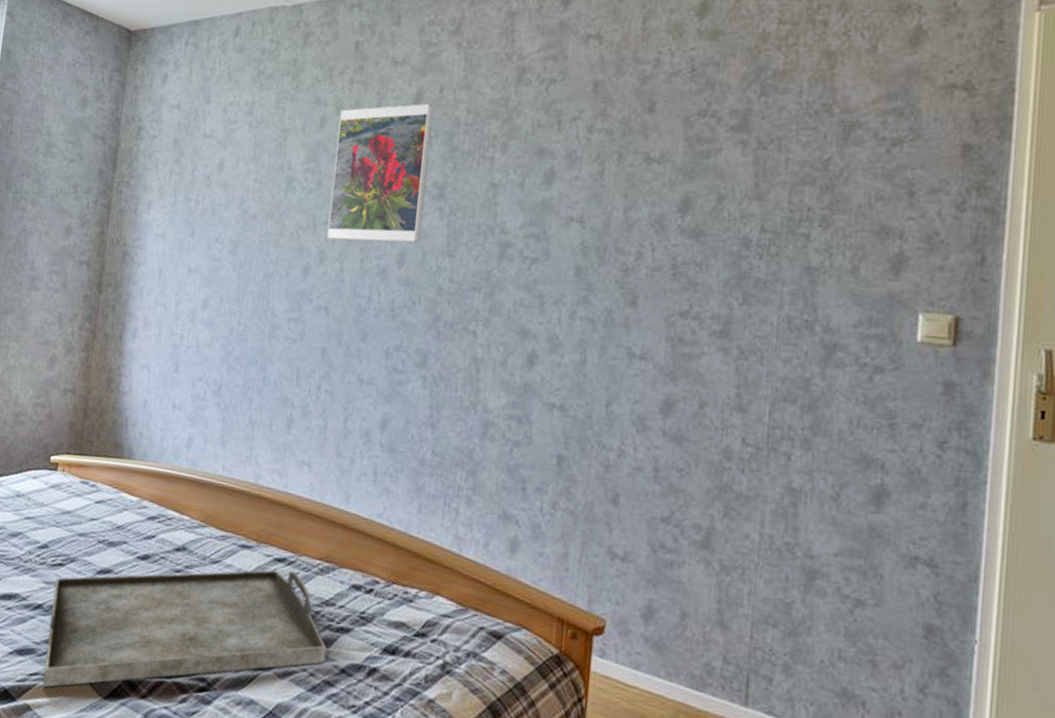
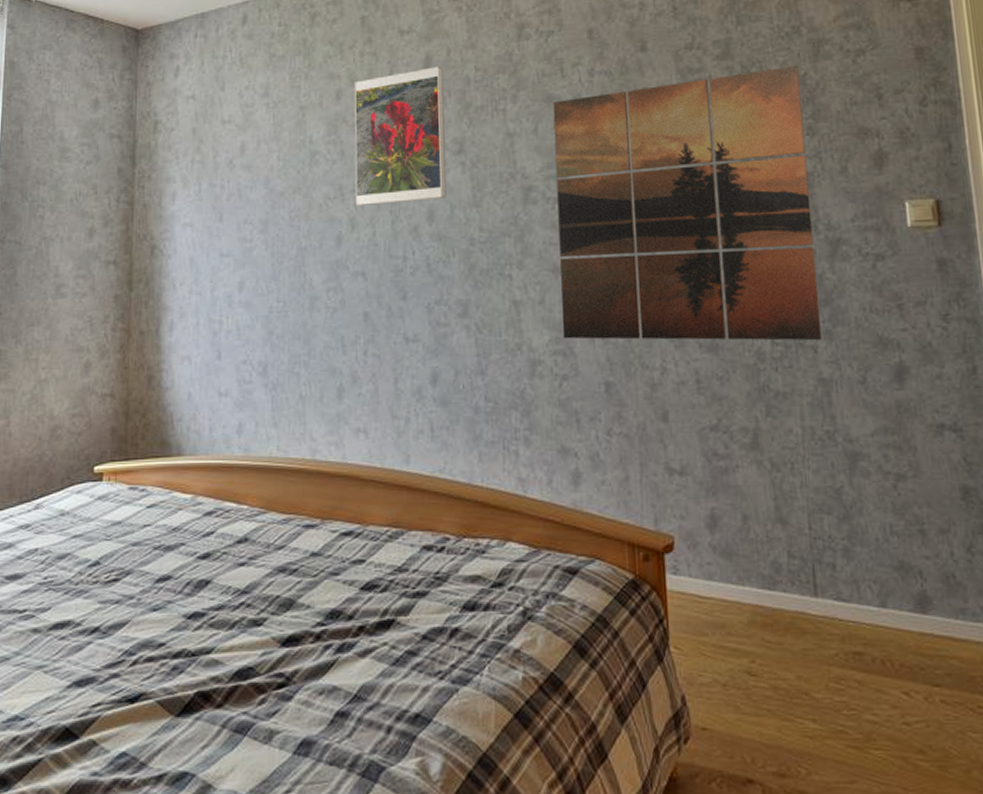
serving tray: present [42,570,327,688] -> none [107,543,405,717]
wall art: none [520,147,822,449] -> present [553,65,823,341]

